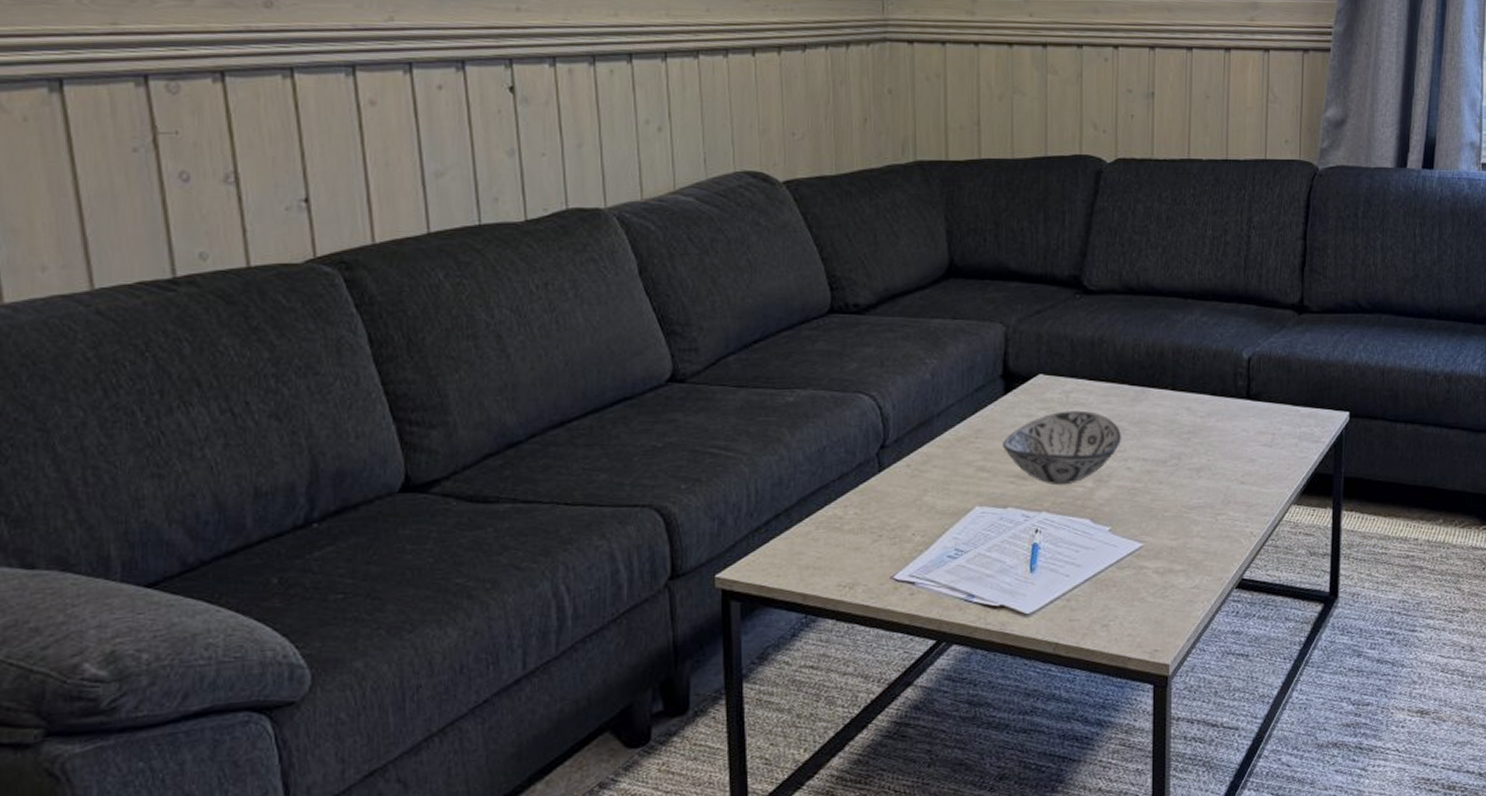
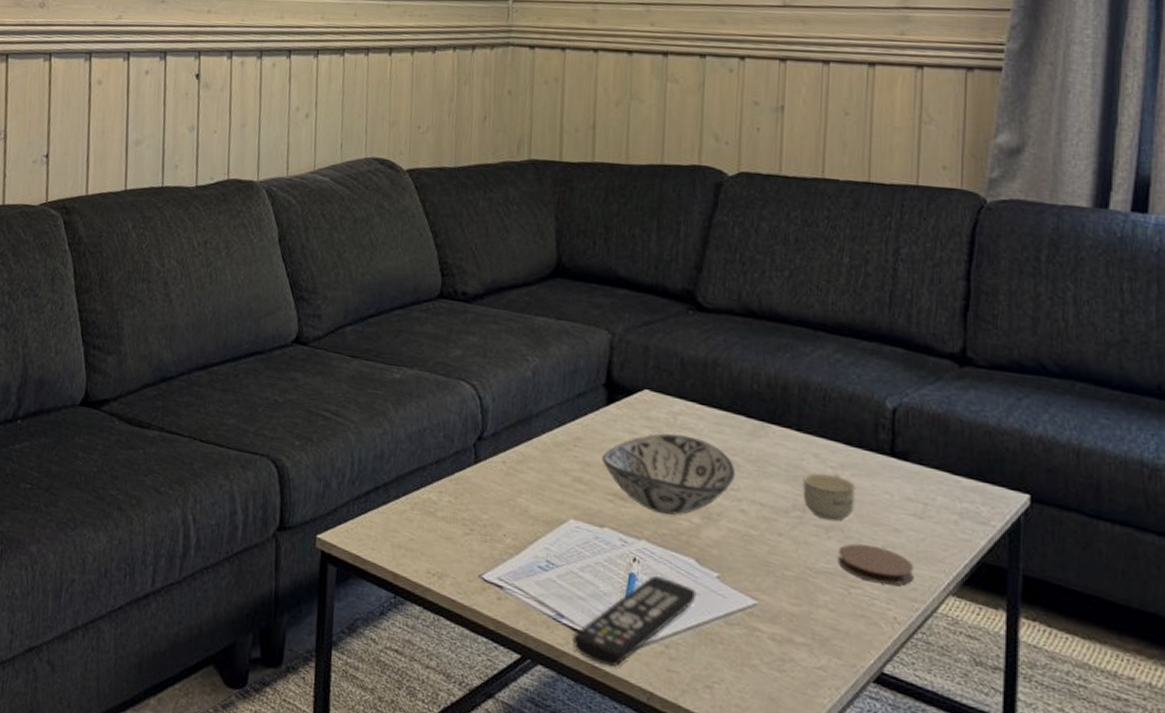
remote control: none [983,541,1092,631] -> present [572,576,697,668]
cup: none [1178,421,1220,463] -> present [802,473,856,522]
coaster: none [1208,477,1266,507] -> present [839,543,914,586]

